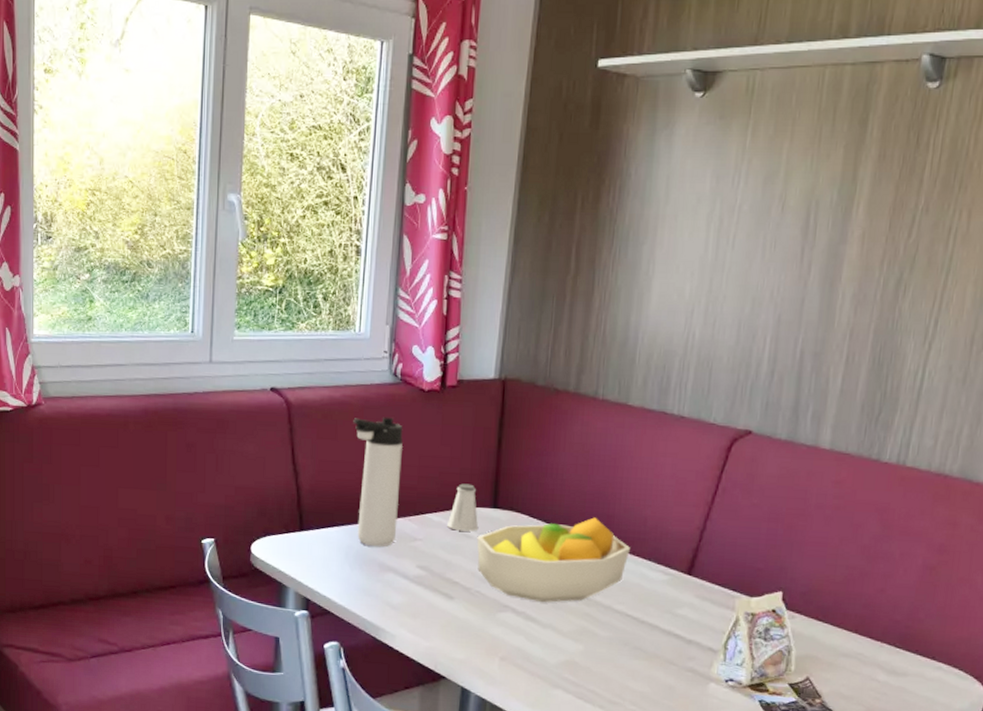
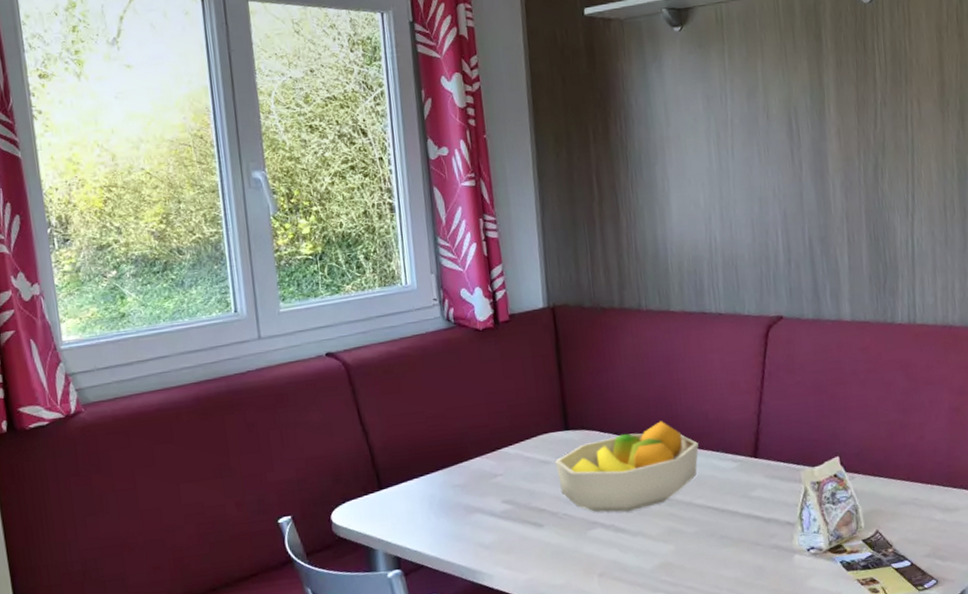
thermos bottle: present [353,417,403,547] -> none [414,361,477,491]
saltshaker: present [447,483,479,532] -> none [524,411,555,459]

